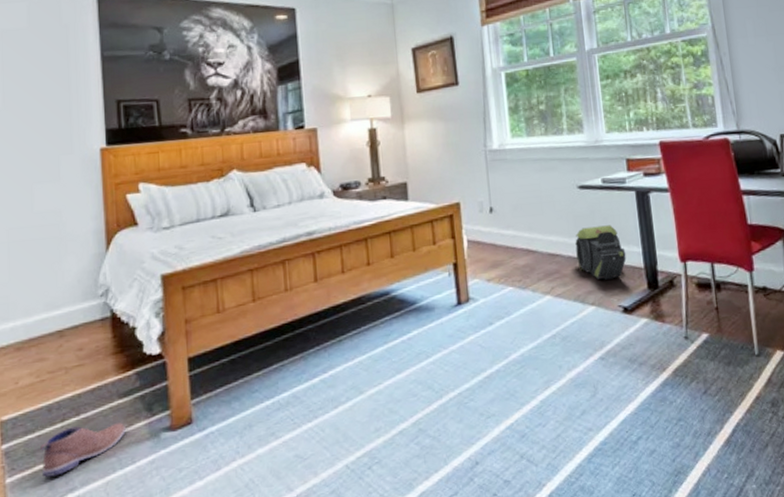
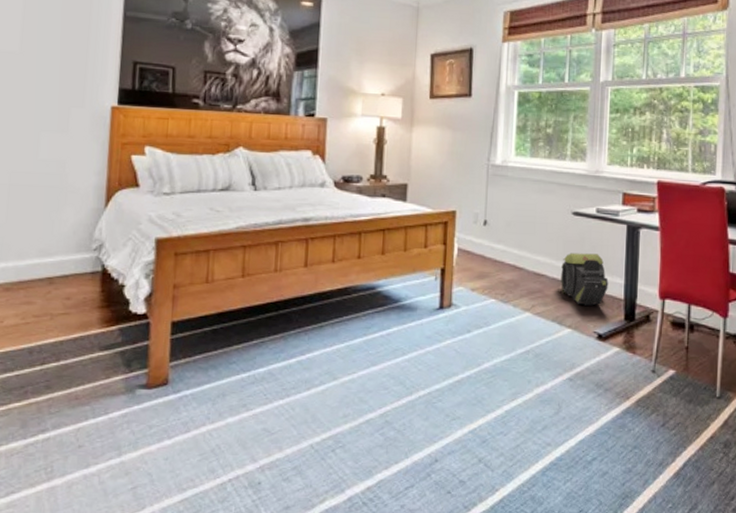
shoe: present [39,422,126,478] -> none [15,371,103,416]

